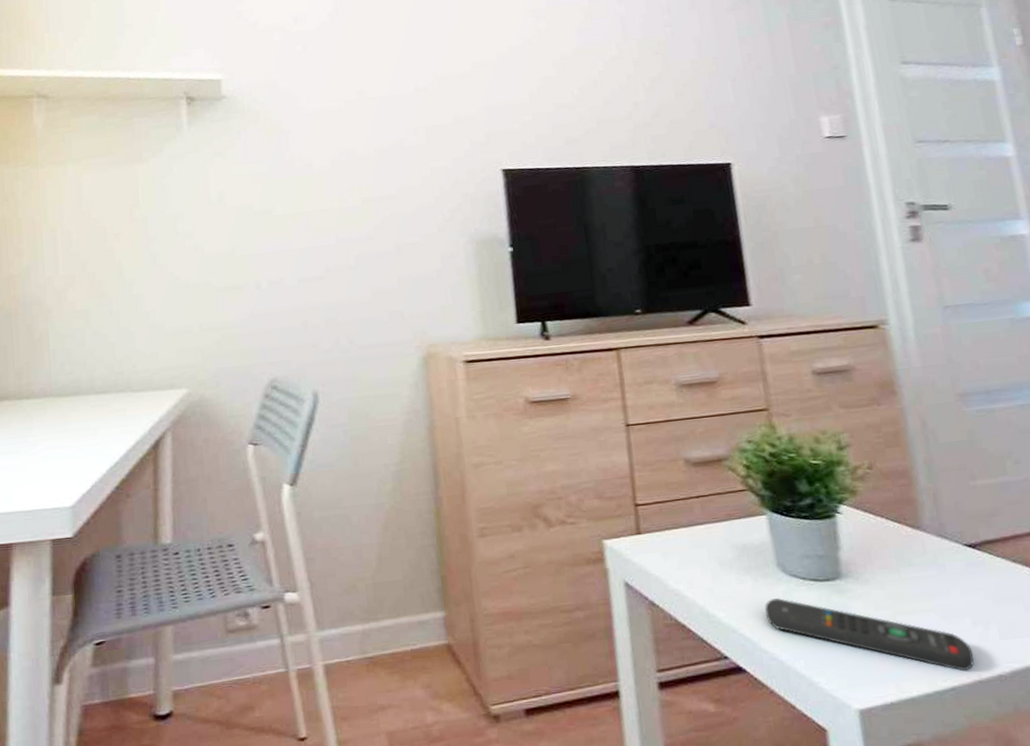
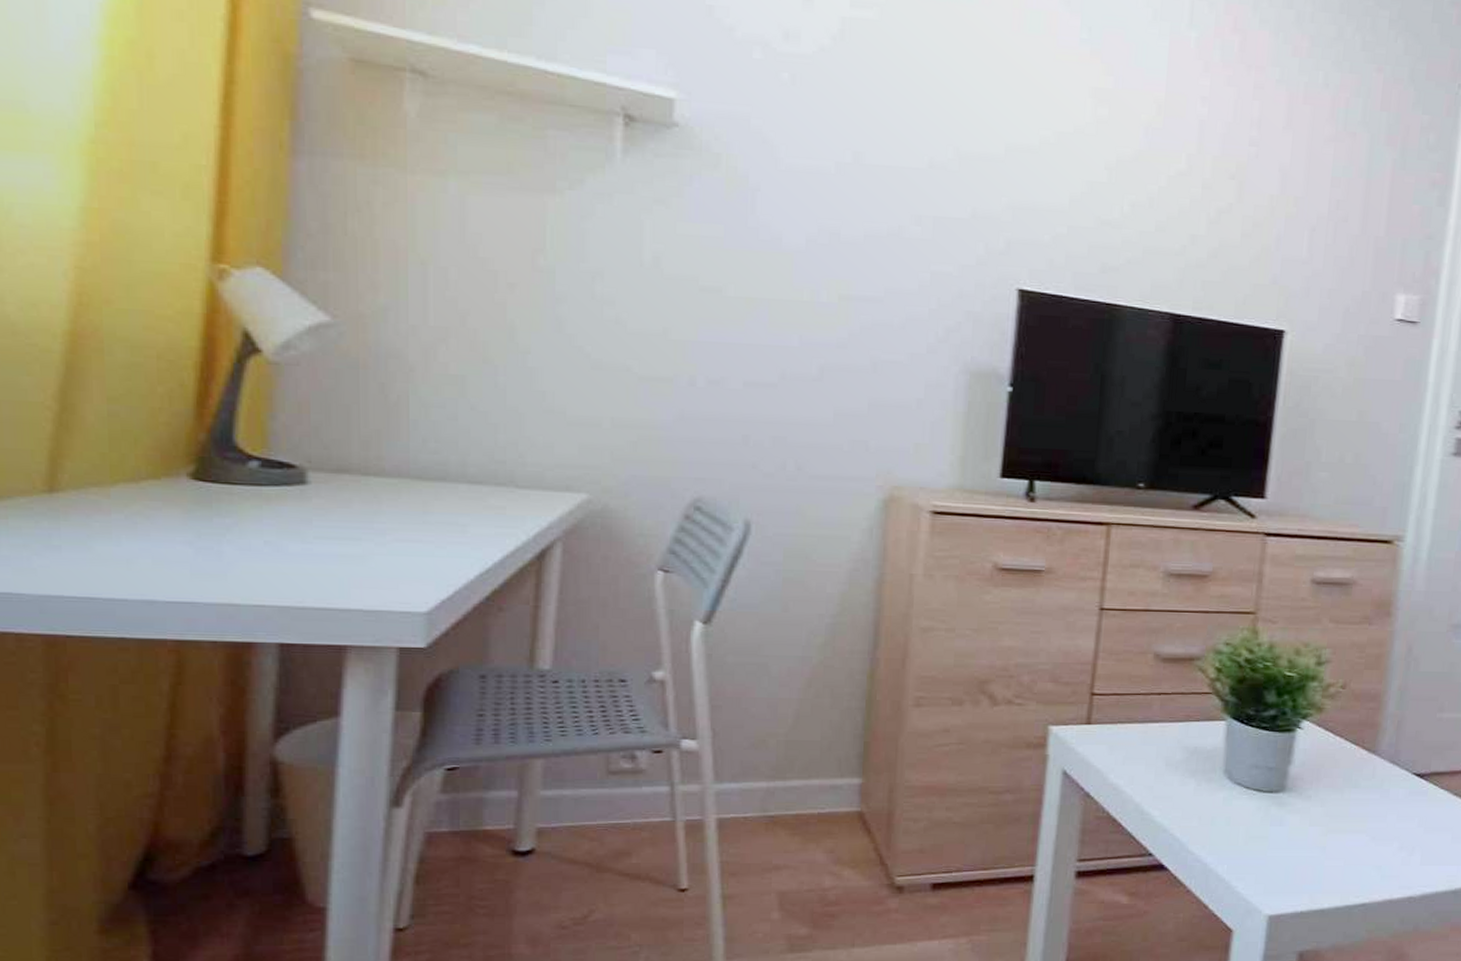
remote control: present [765,597,974,672] -> none [1201,803,1392,890]

